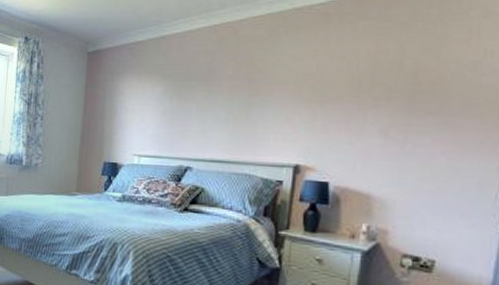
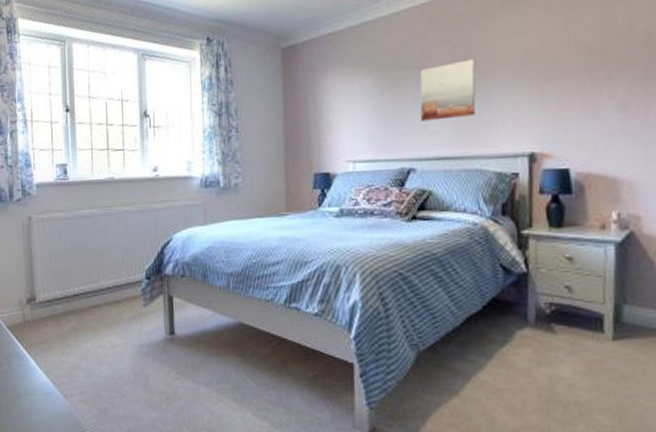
wall art: none [201,78,257,128] -> present [419,59,476,122]

